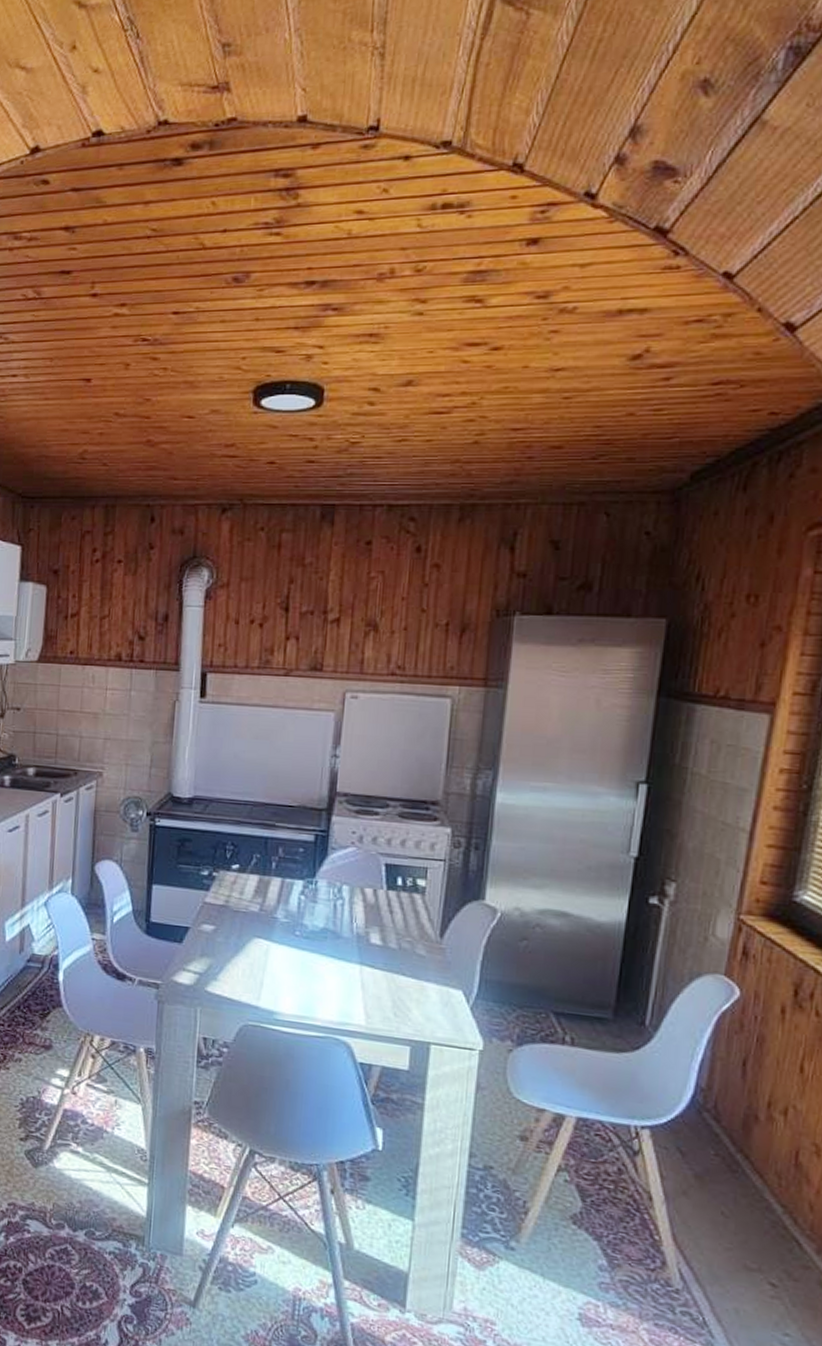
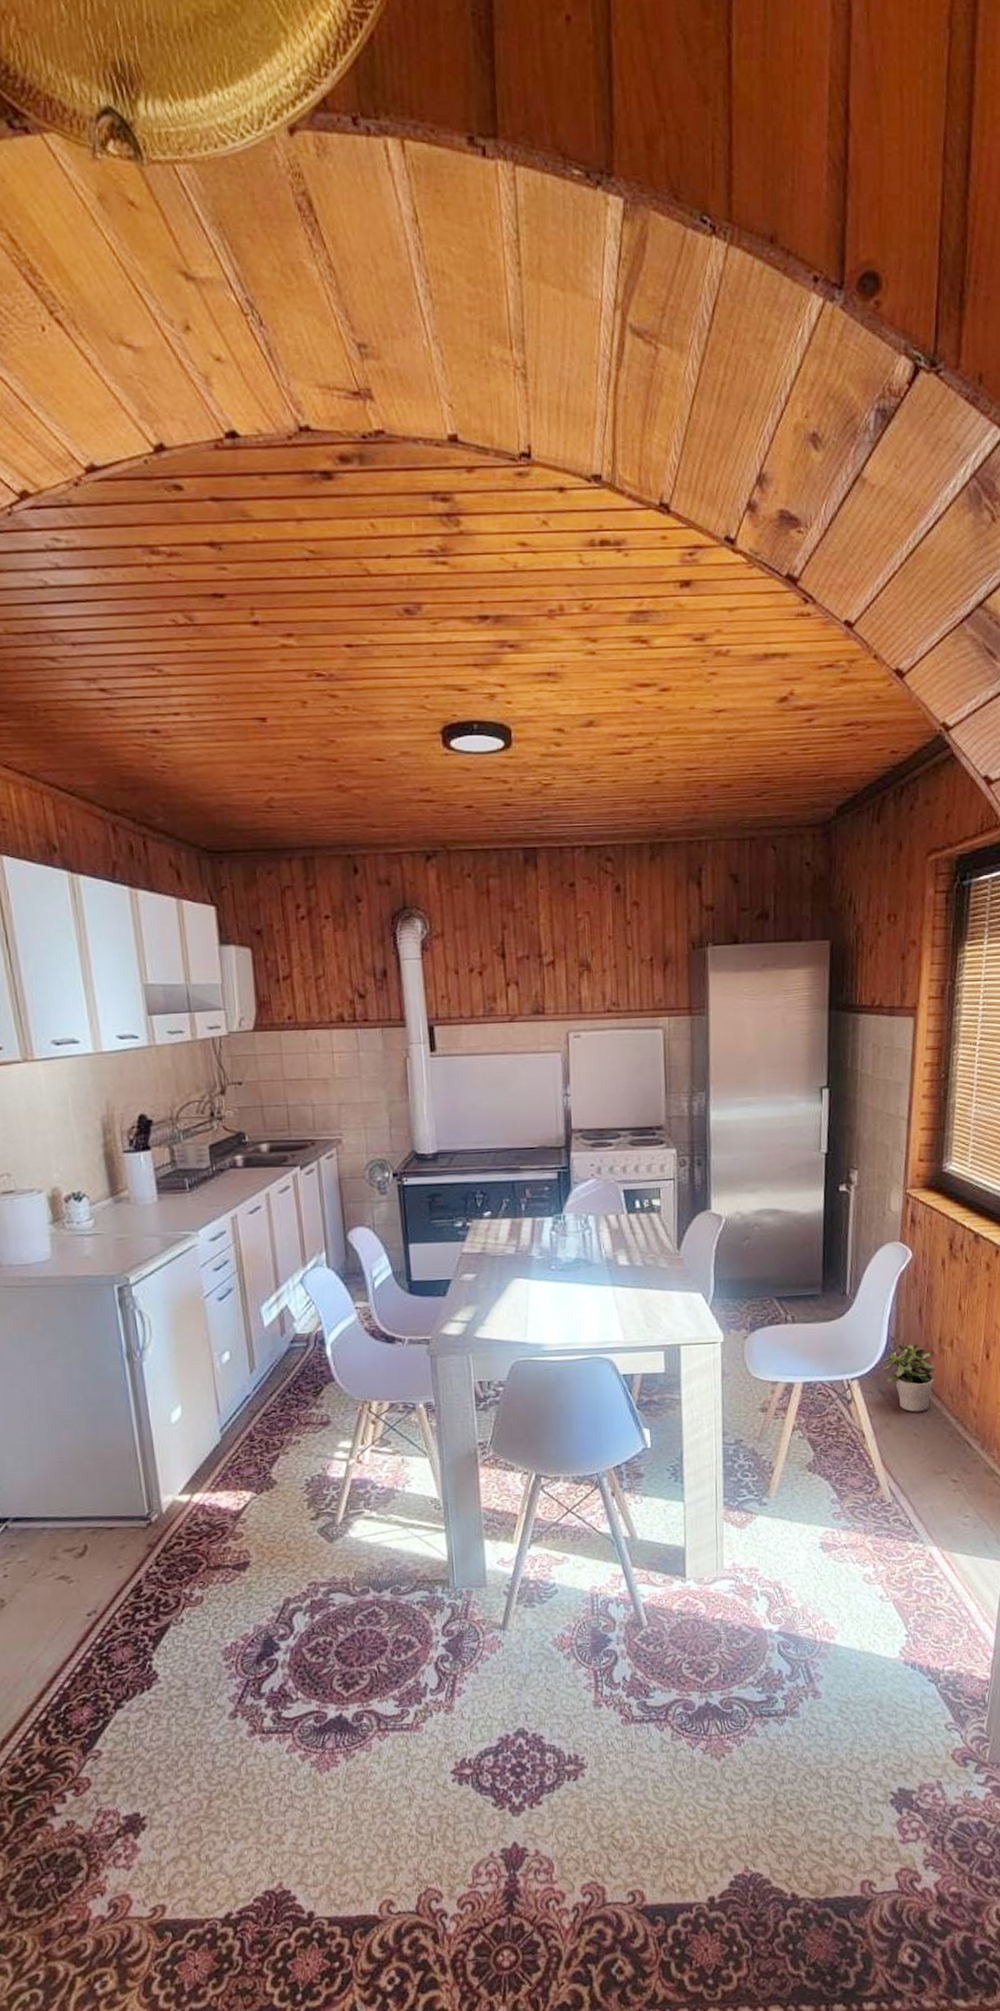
potted plant: none [684,1097,760,1188] -> present [882,1343,936,1412]

